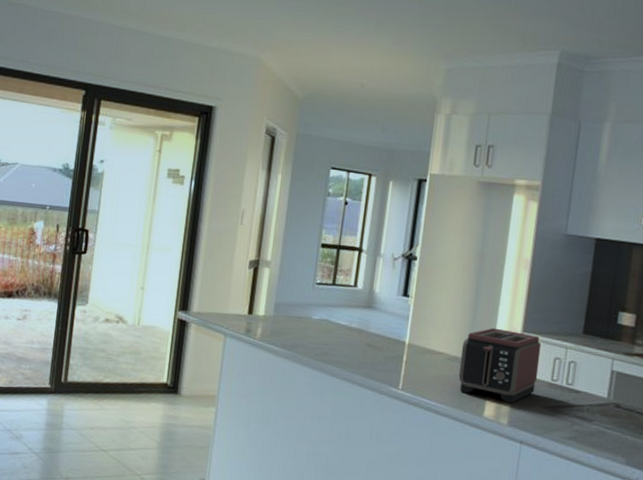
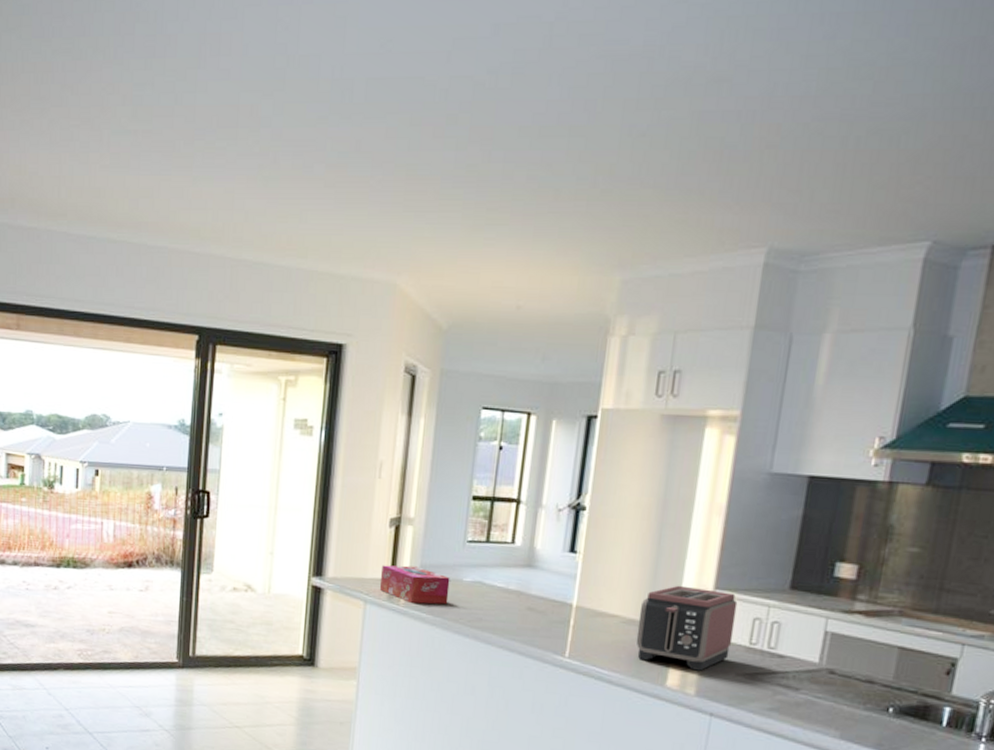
tissue box: none [238,302,301,340] -> present [379,565,450,605]

